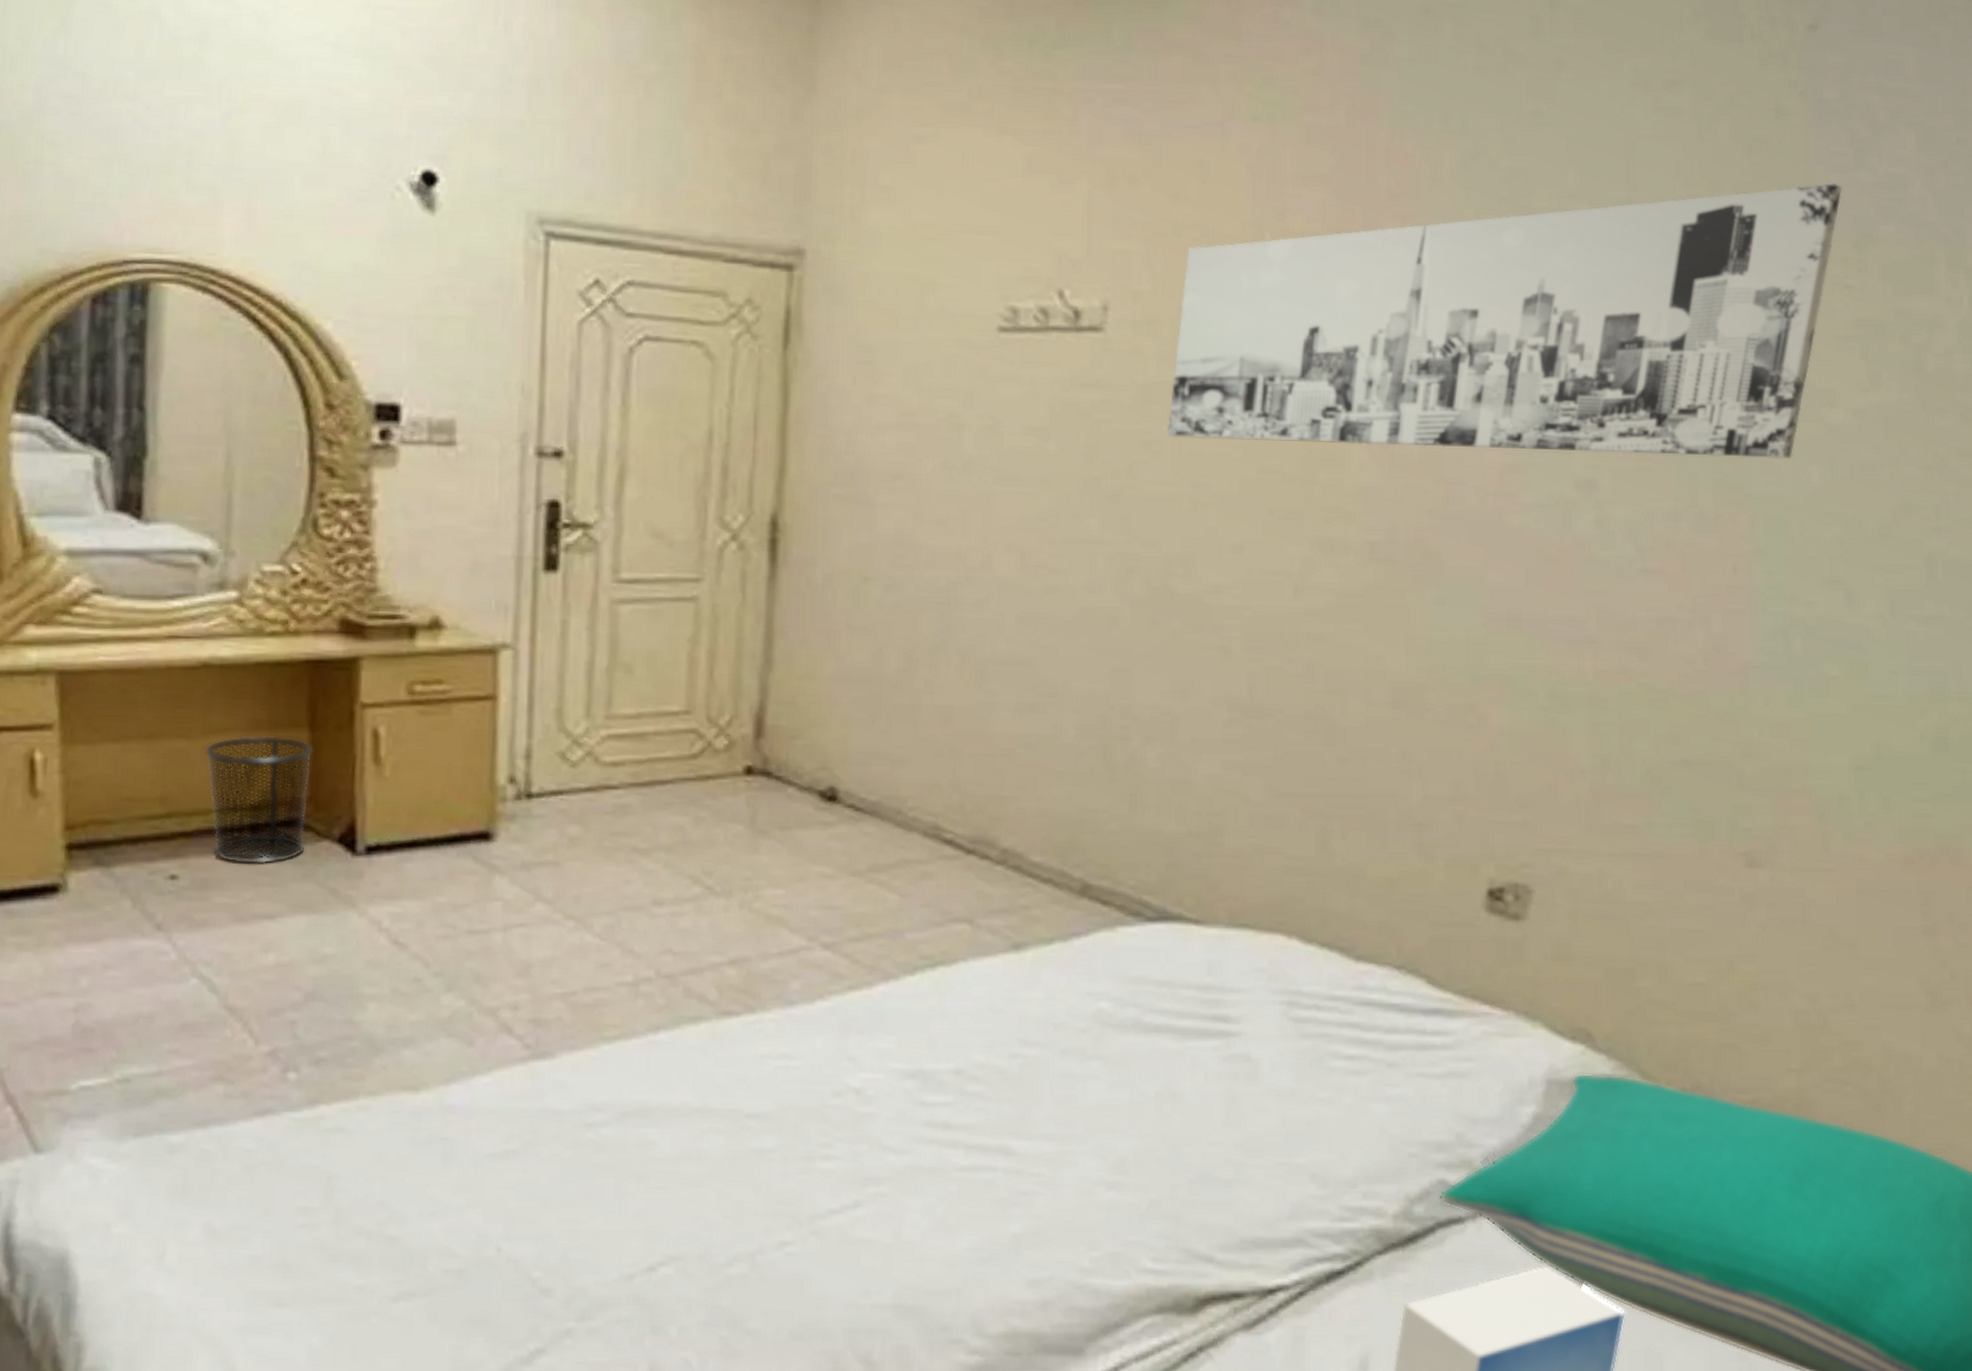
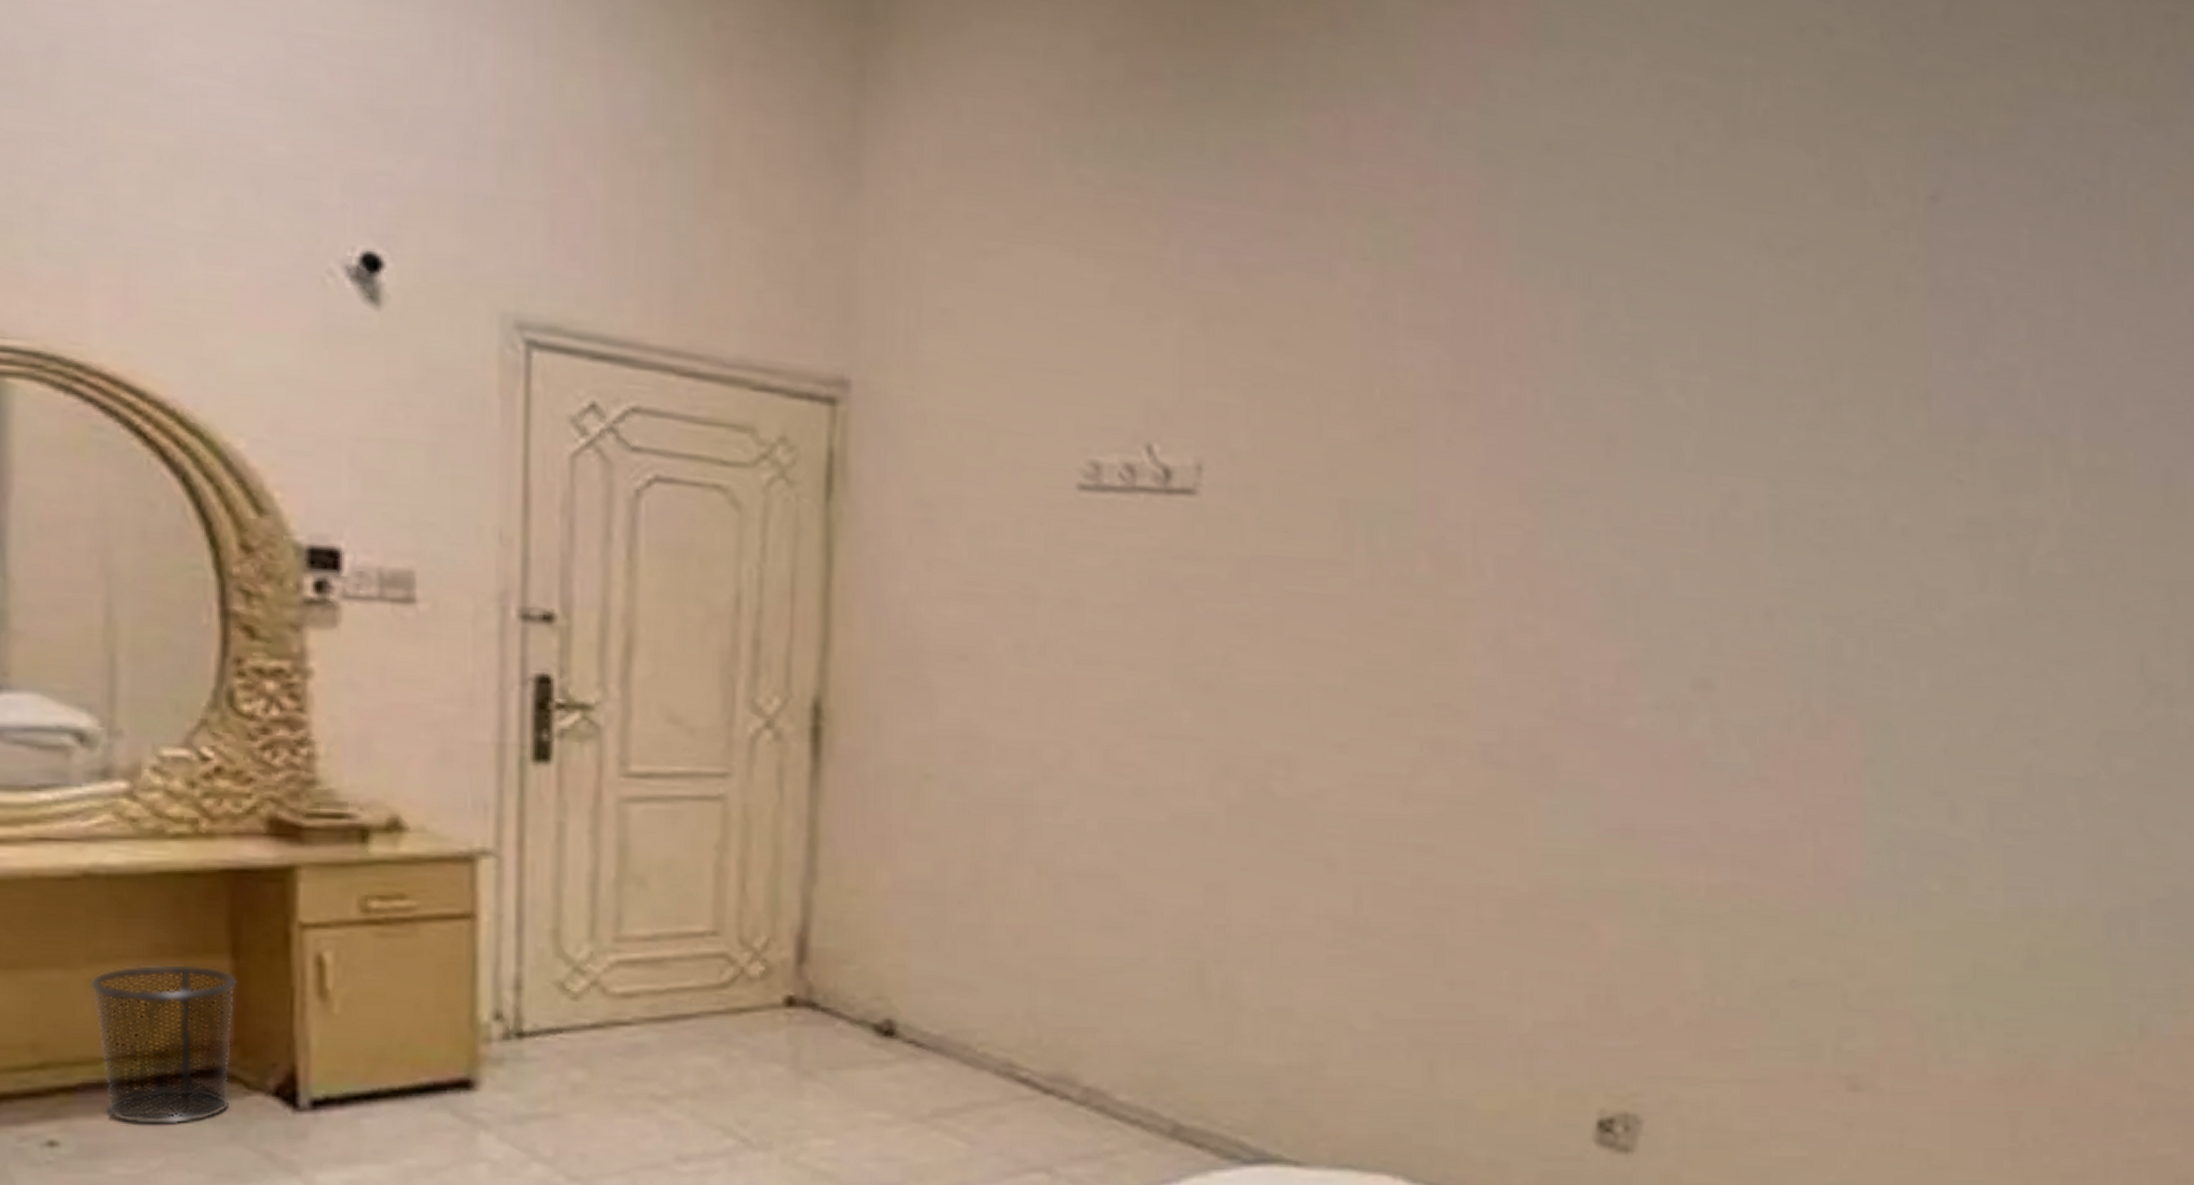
wall art: present [1168,183,1843,459] -> none [1268,369,1957,663]

